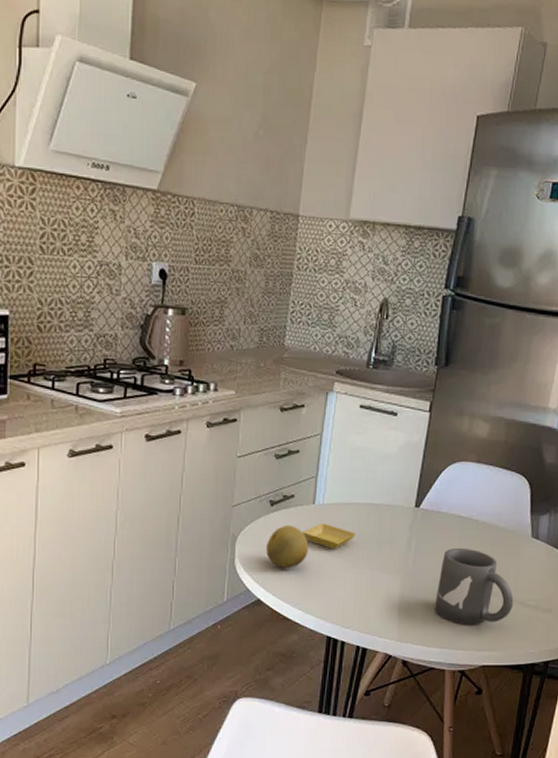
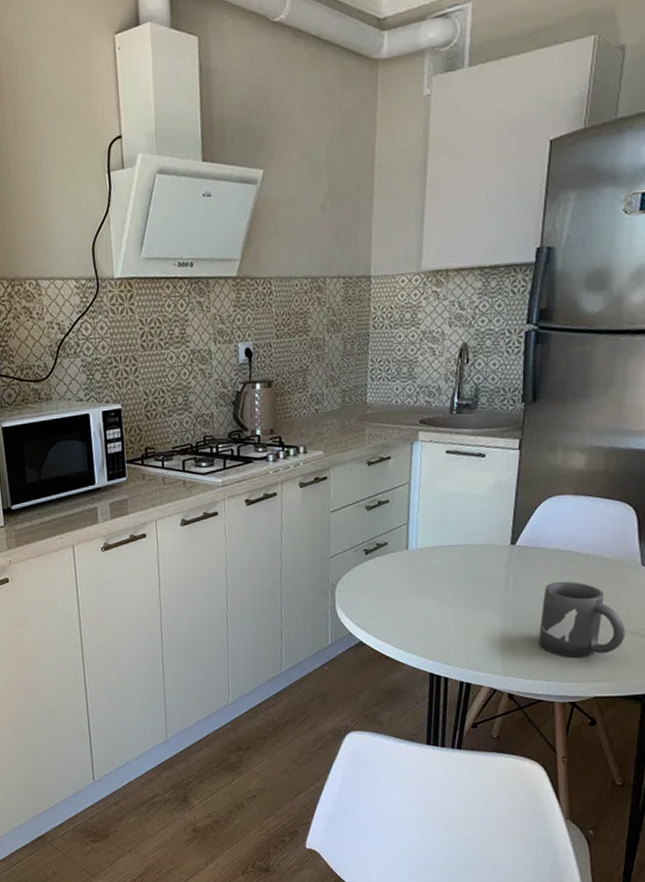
fruit: present [266,525,309,568] -> none [364,571,405,611]
saucer: present [303,523,356,549] -> none [399,566,451,591]

